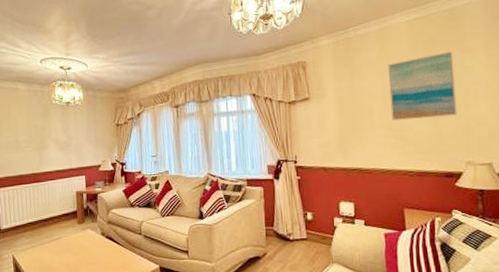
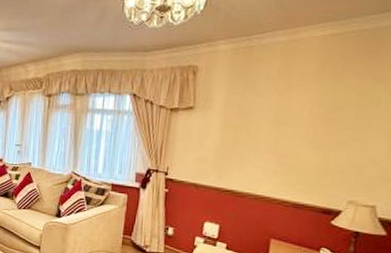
wall art: present [387,51,457,121] -> none [278,77,364,150]

